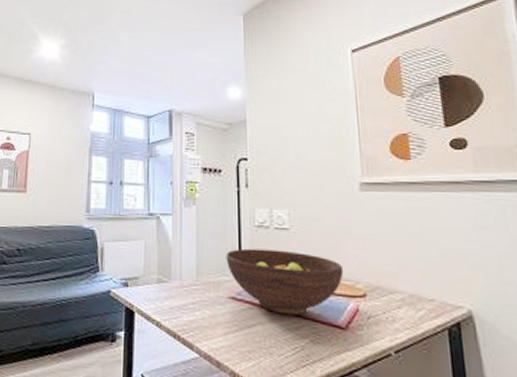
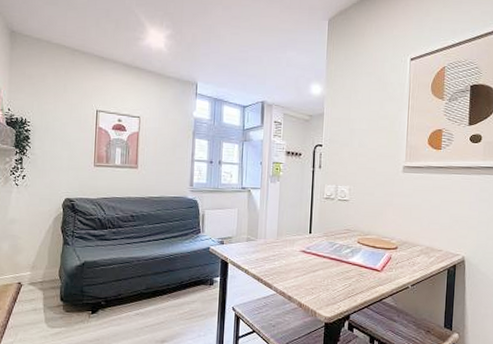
fruit bowl: present [226,248,344,316] -> none [300,215,385,263]

